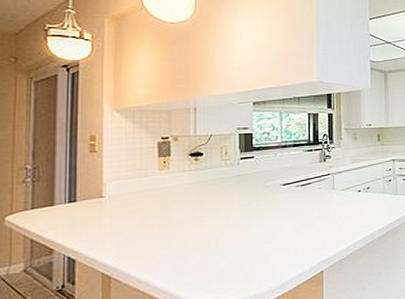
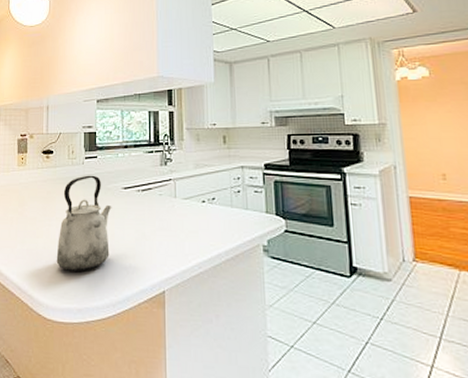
kettle: none [208,174,270,267] -> present [56,175,112,271]

